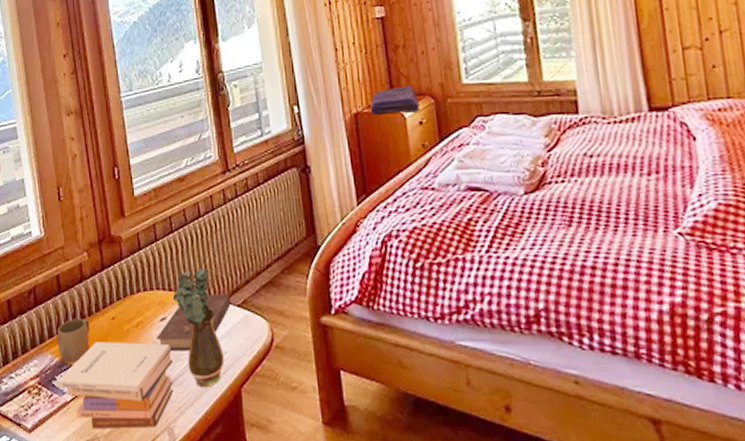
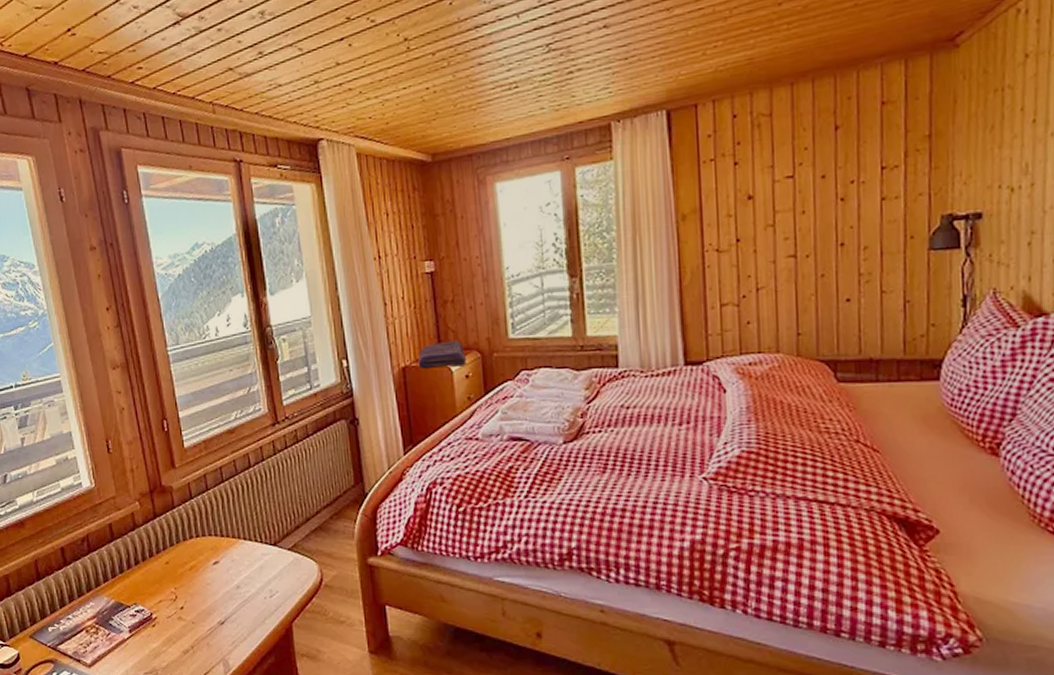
mug: present [56,318,90,364] -> none [112,563,145,605]
books: present [57,341,174,429] -> none [114,584,228,663]
book: present [156,293,231,351] -> none [209,538,282,591]
vase: present [172,265,224,387] -> none [224,513,276,623]

